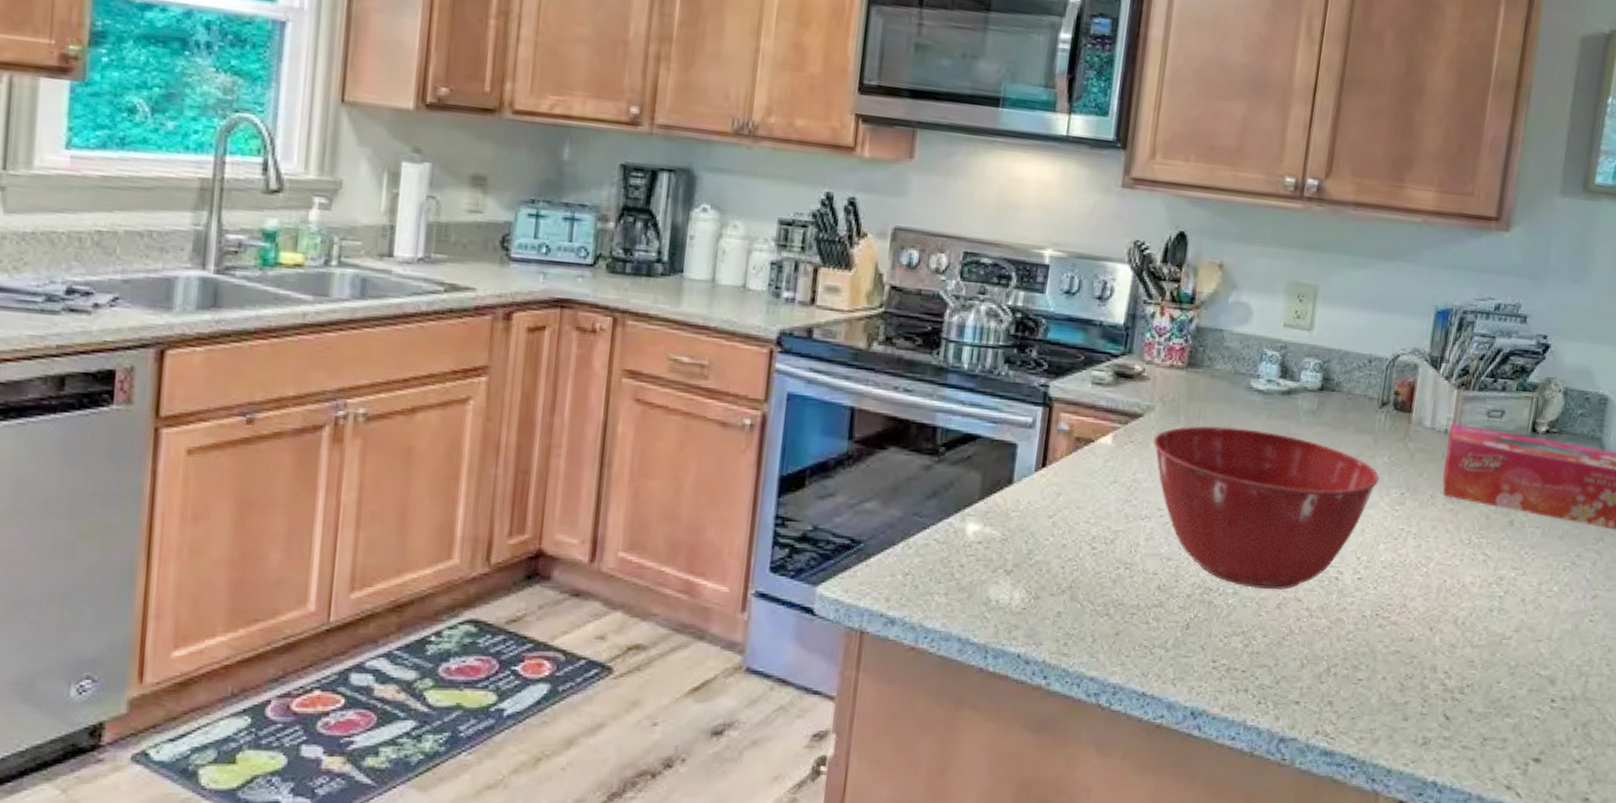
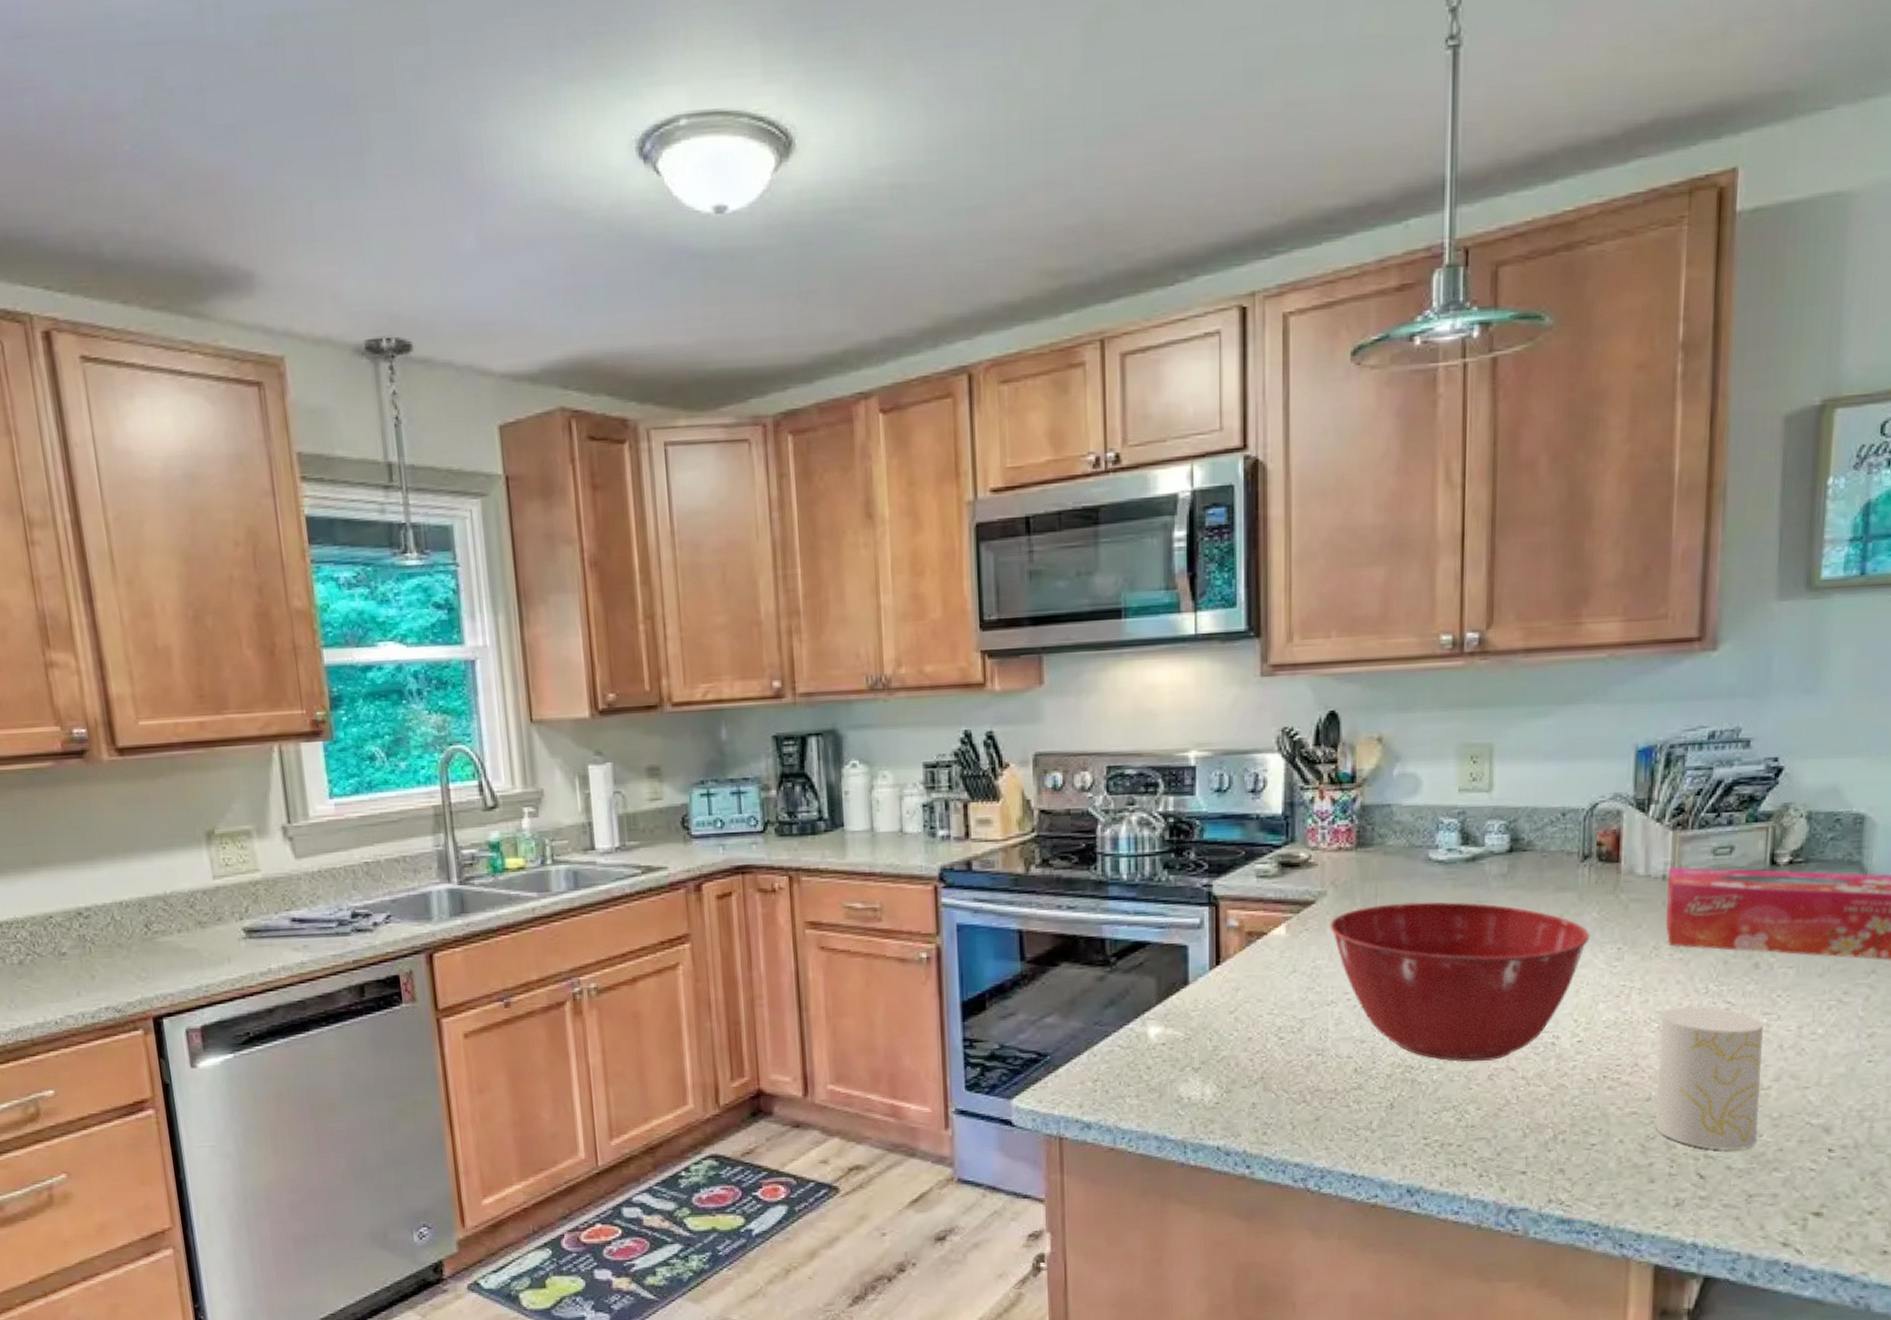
cup: none [1414,554,1512,694] -> present [1656,1006,1763,1150]

